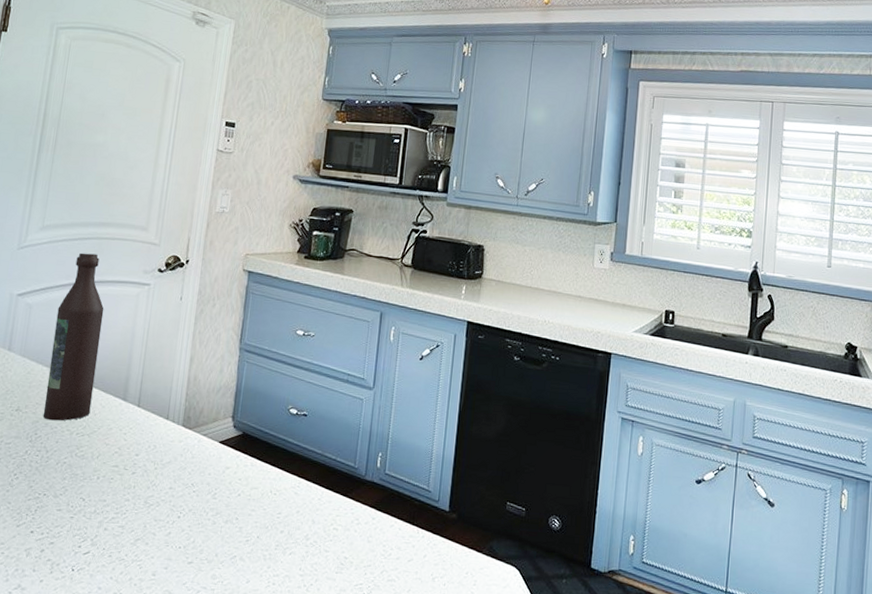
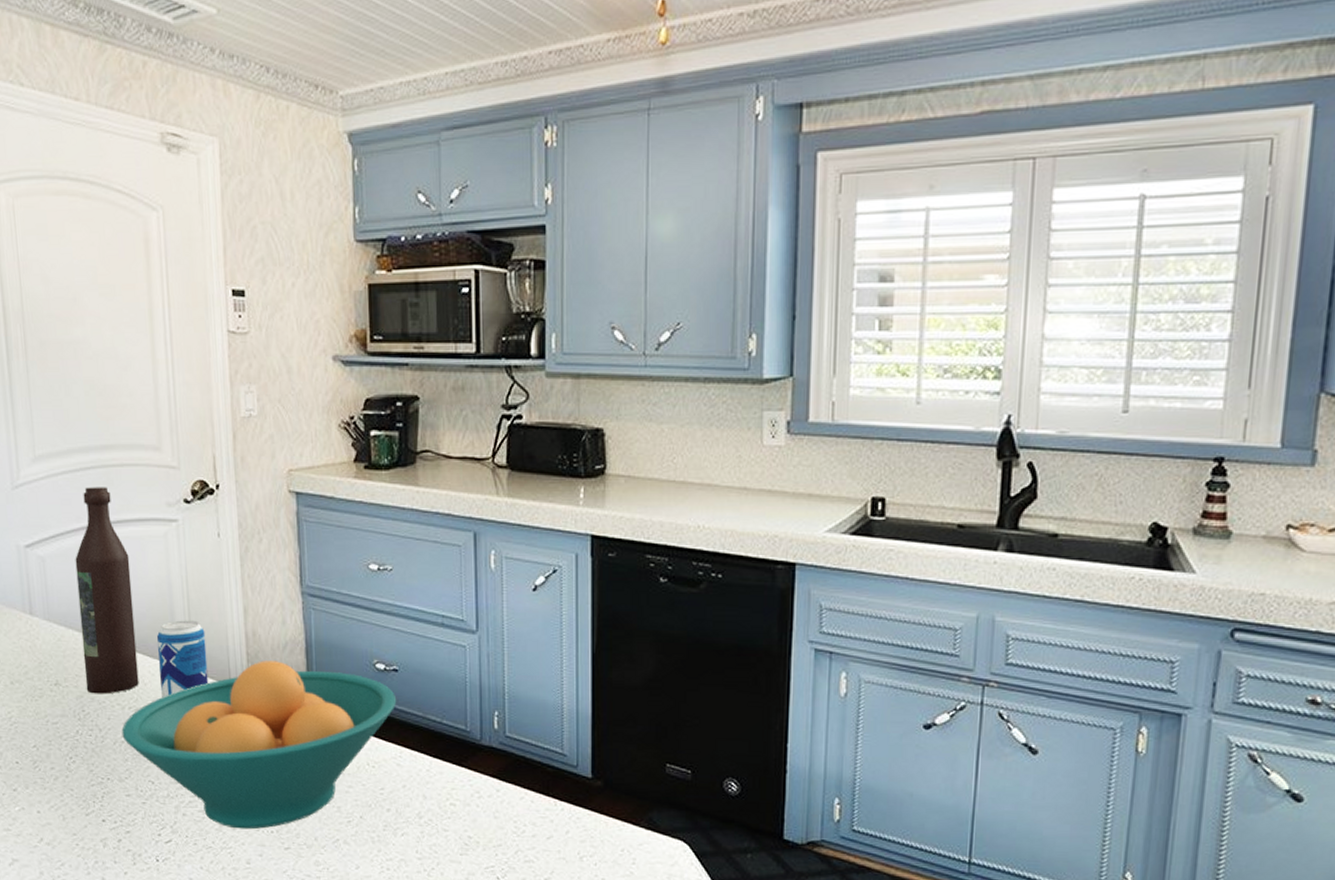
fruit bowl: none [65,401,303,545] -> present [121,660,397,830]
beverage can: none [107,363,155,427] -> present [157,620,209,698]

